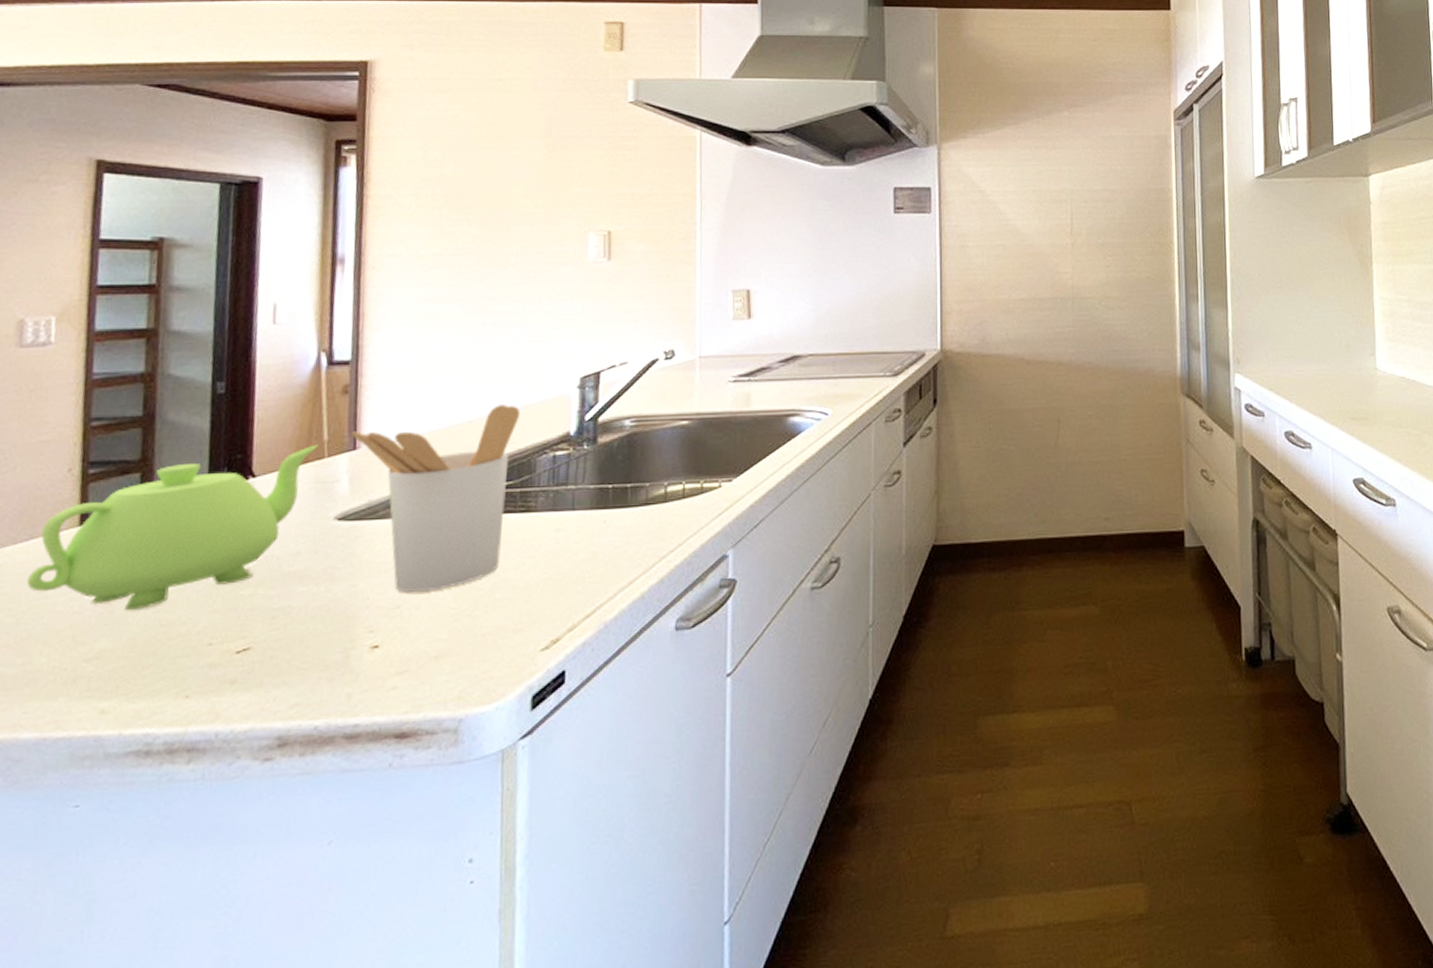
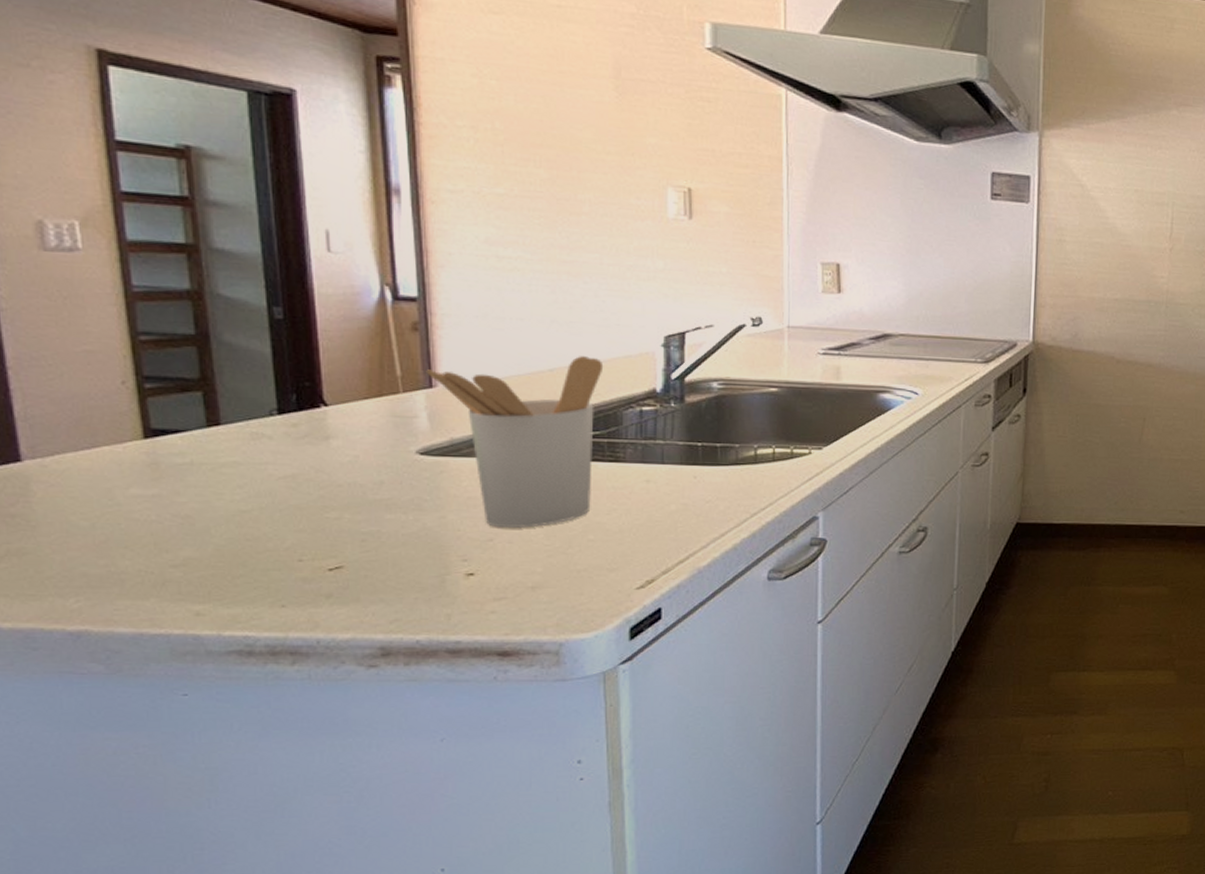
teakettle: present [26,444,319,611] -> none [95,379,392,524]

